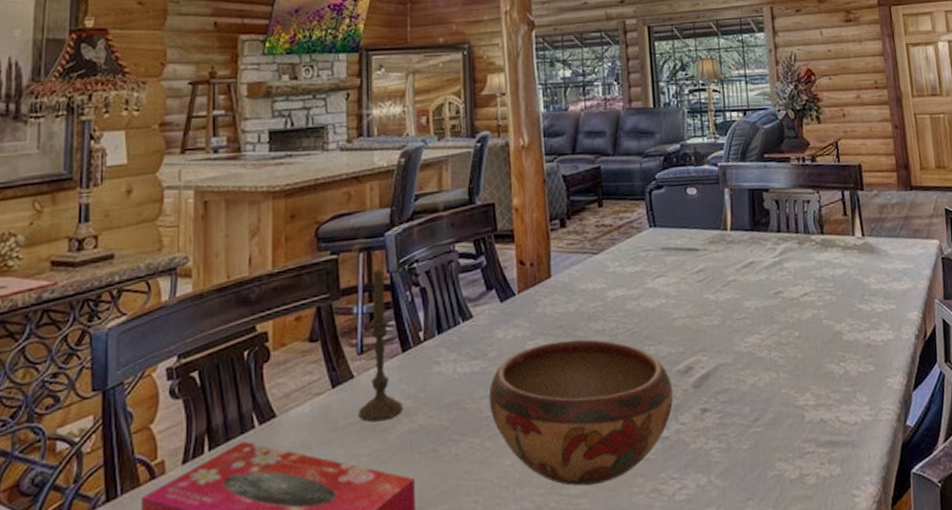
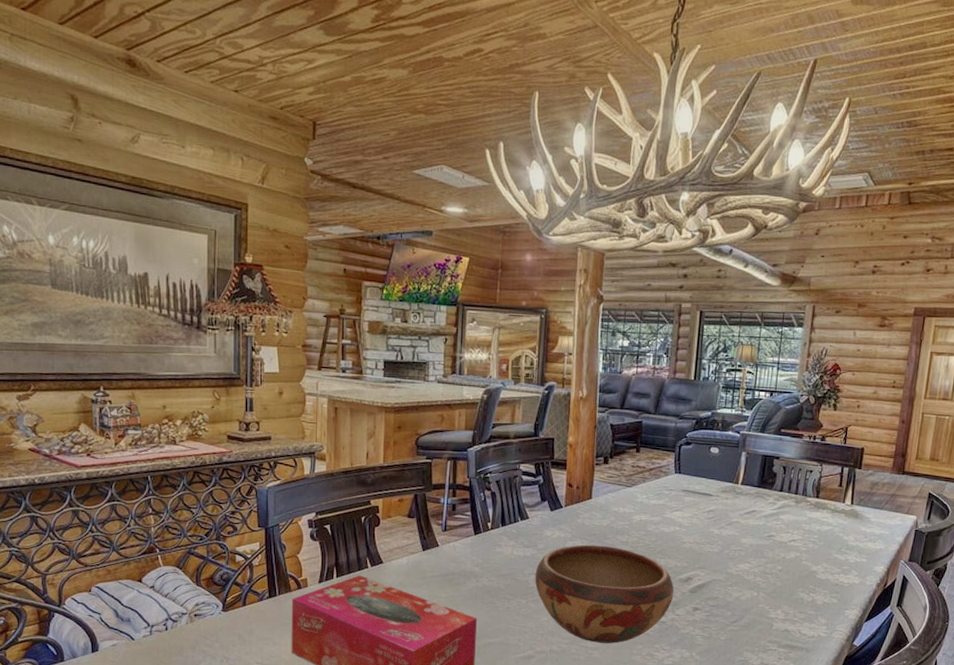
candle: present [359,266,402,422] -> none [441,472,472,578]

